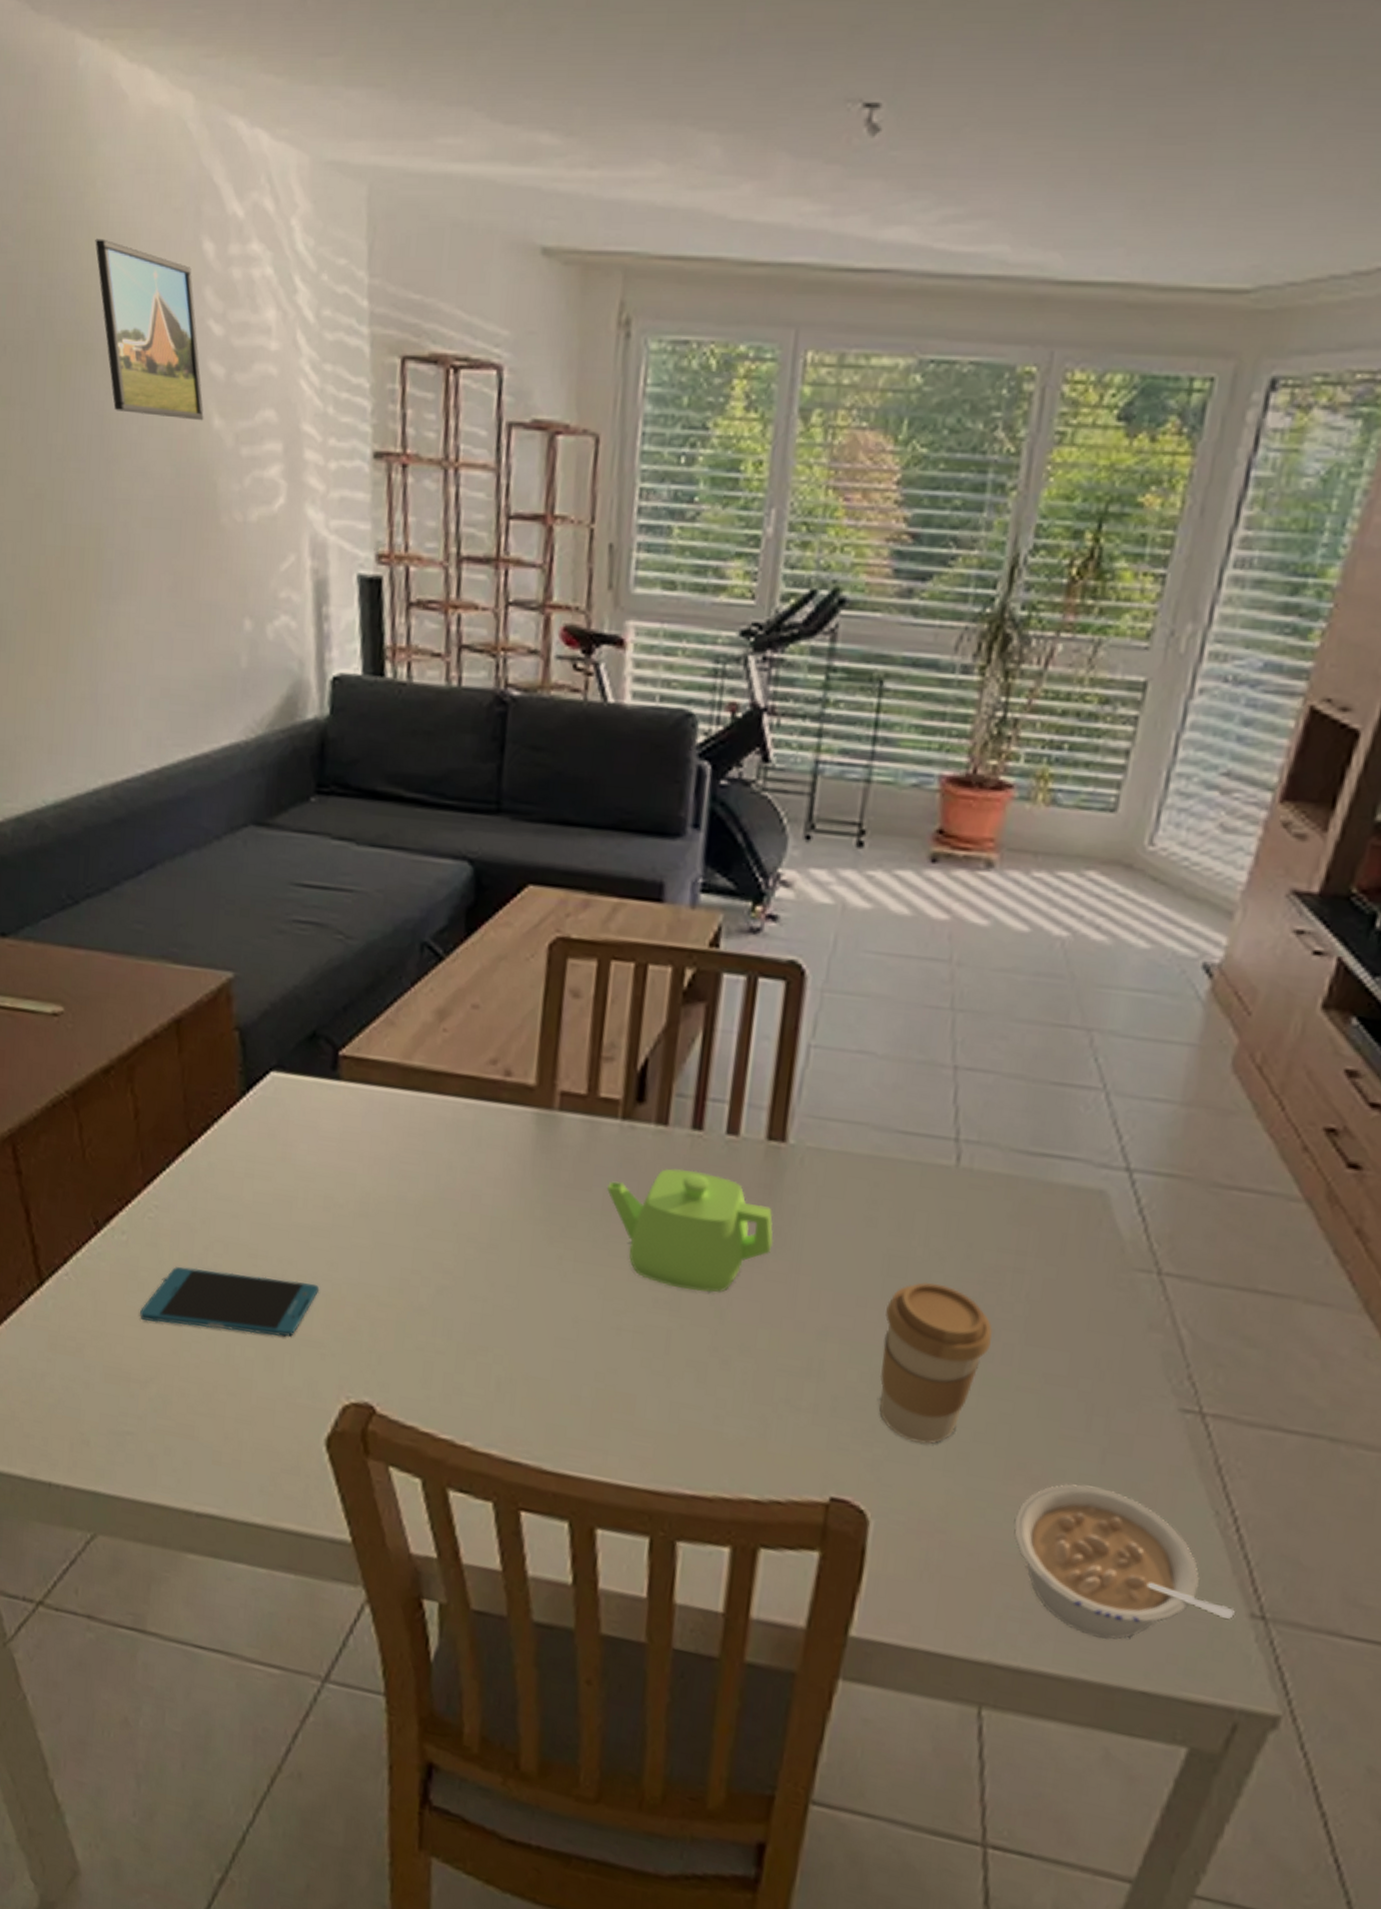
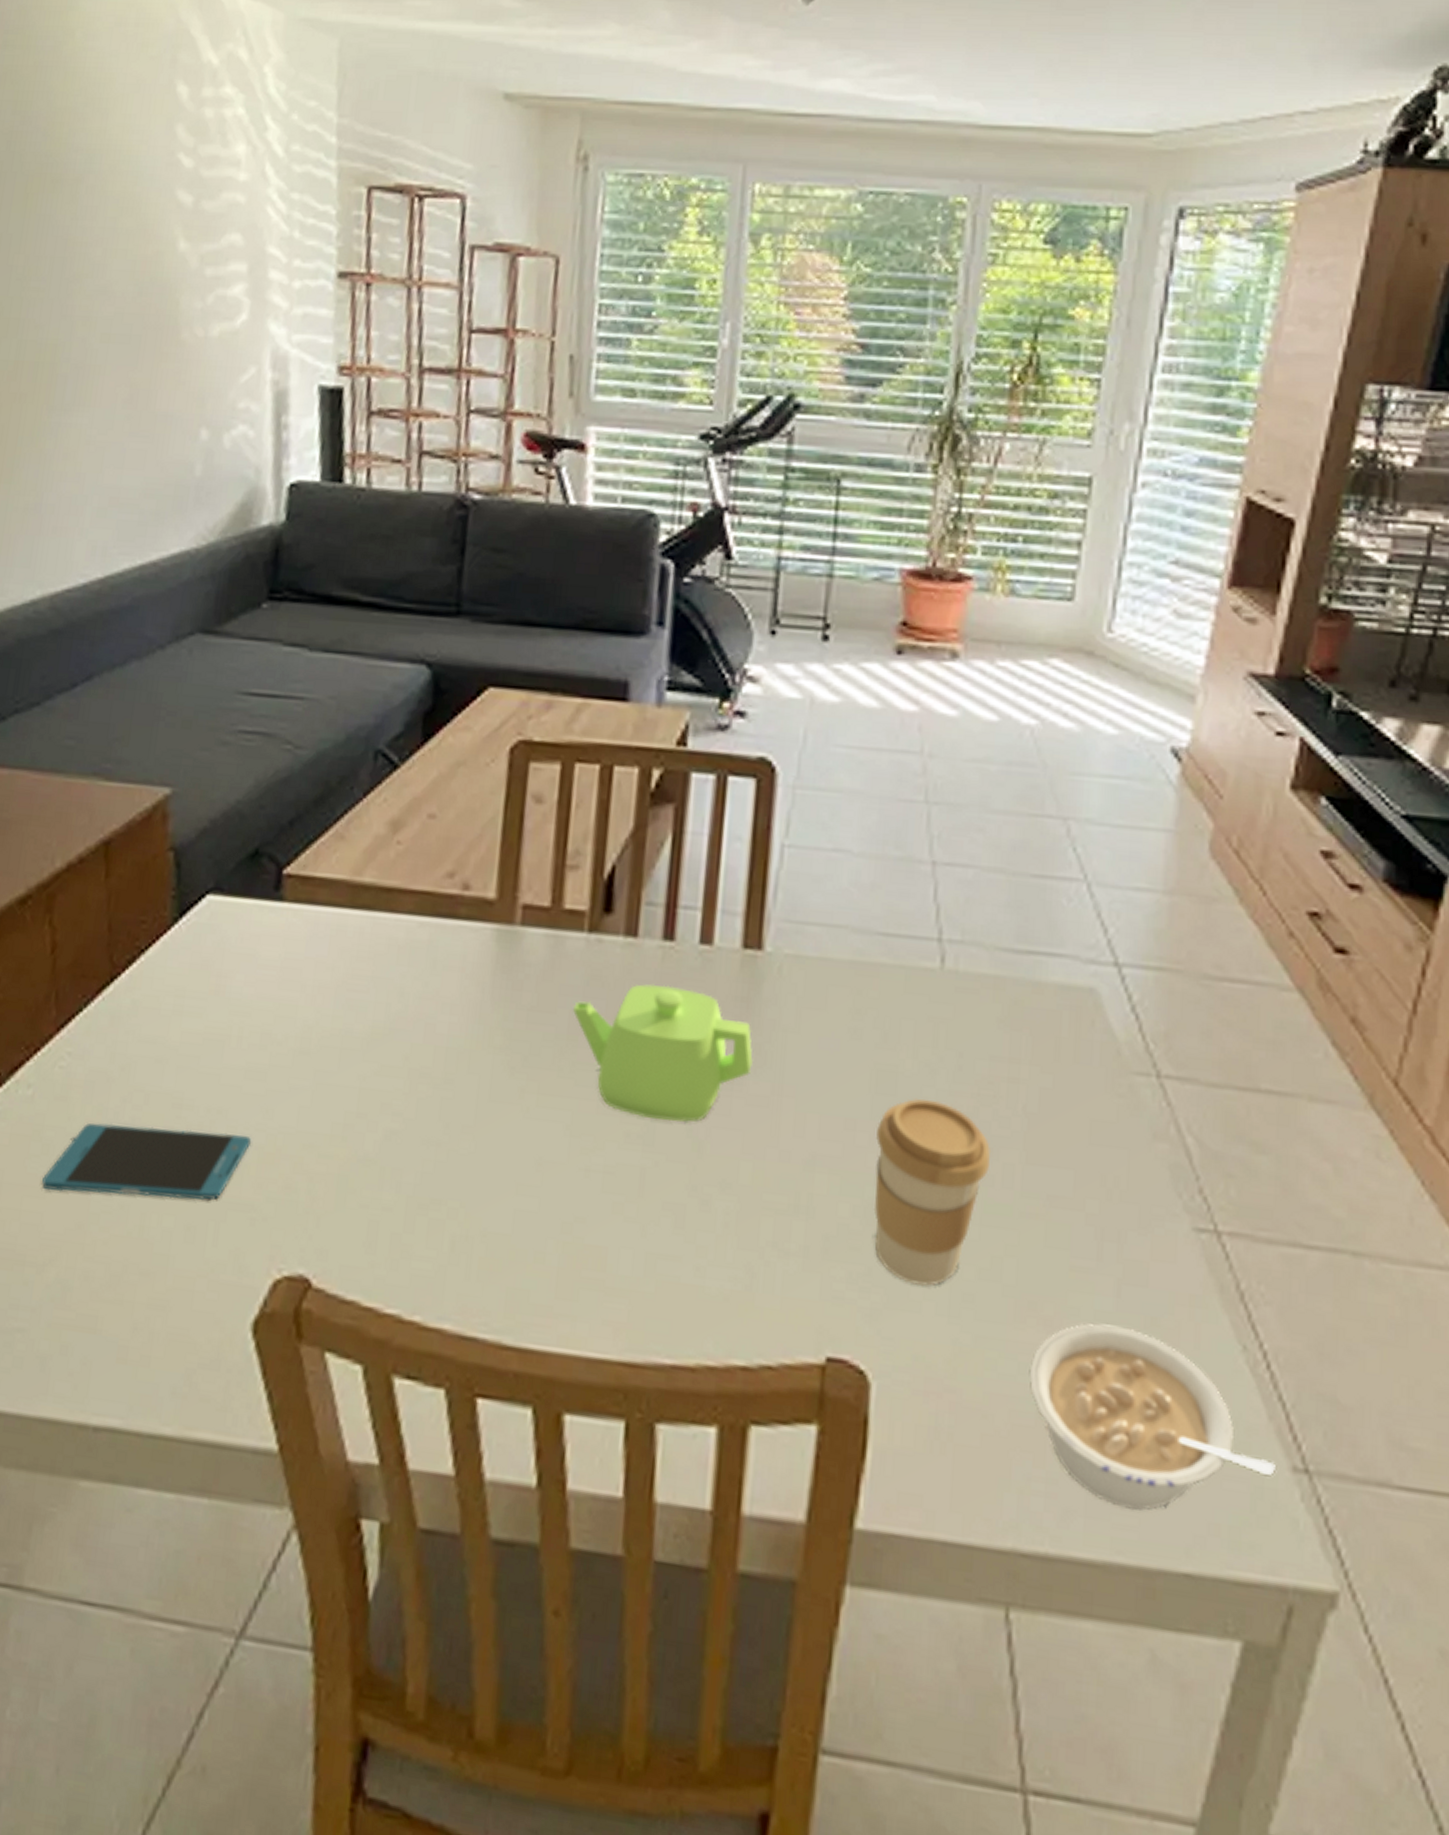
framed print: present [95,238,204,421] -> none [70,81,170,244]

